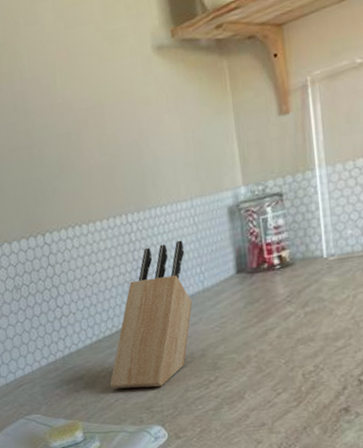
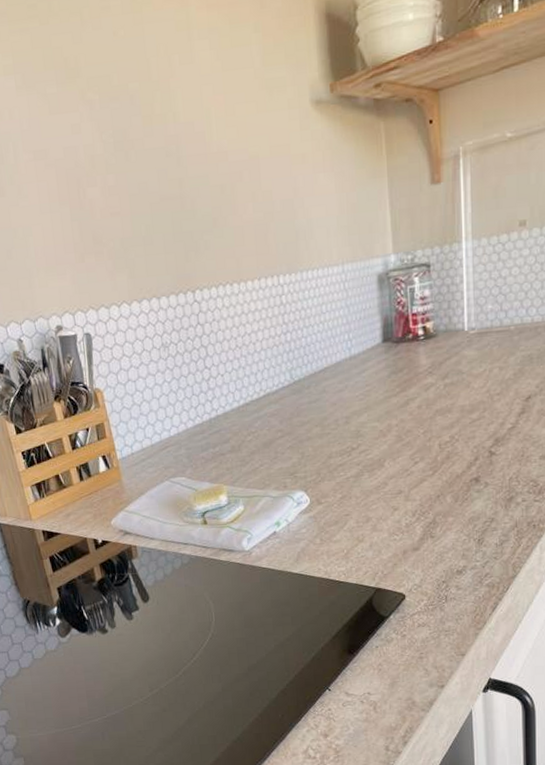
knife block: present [110,240,193,389] -> none [256,305,339,454]

